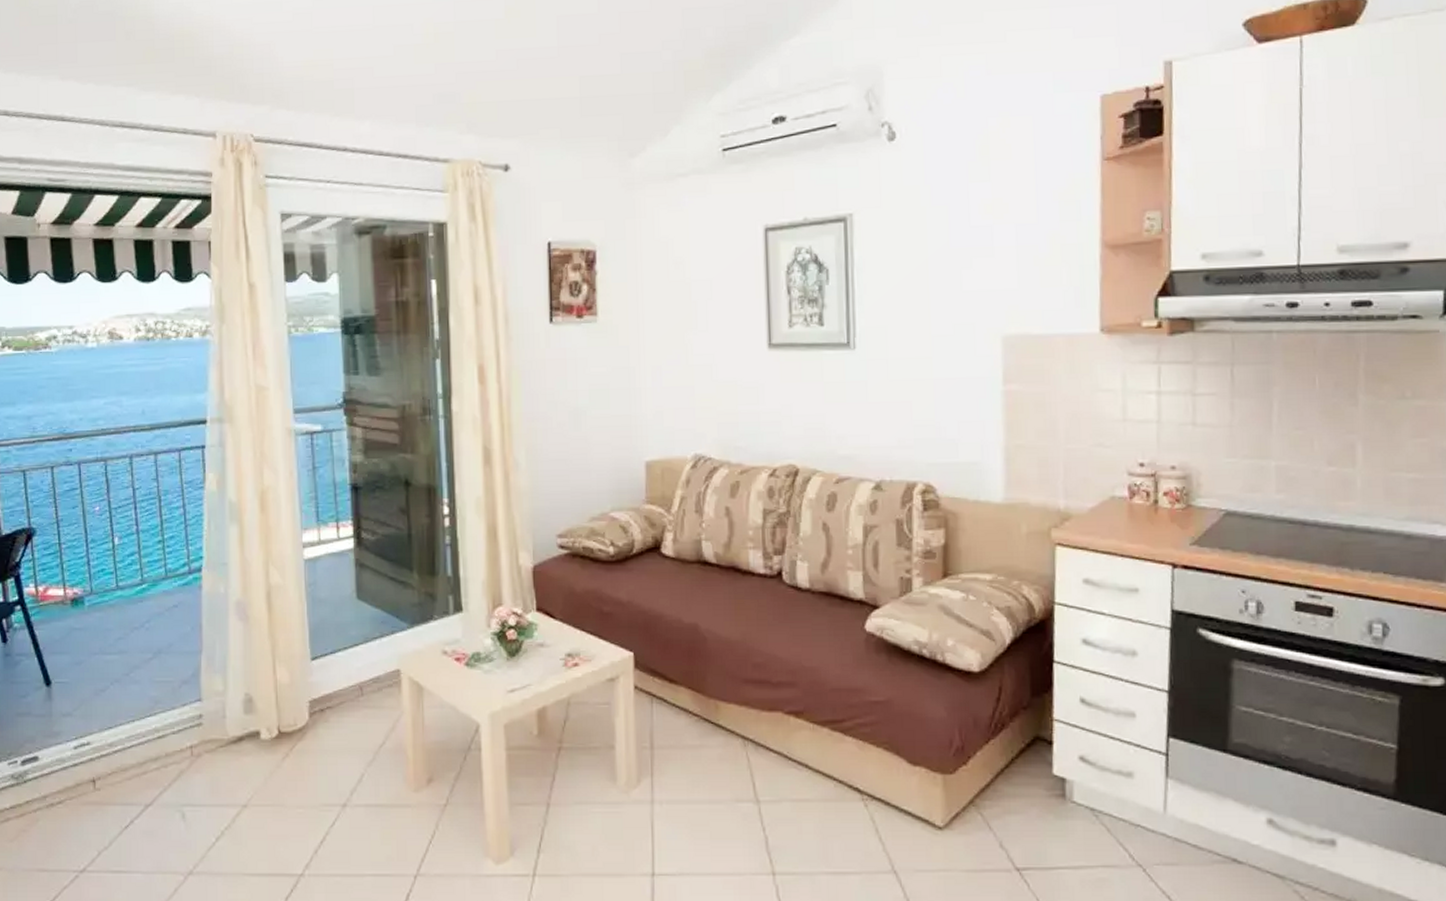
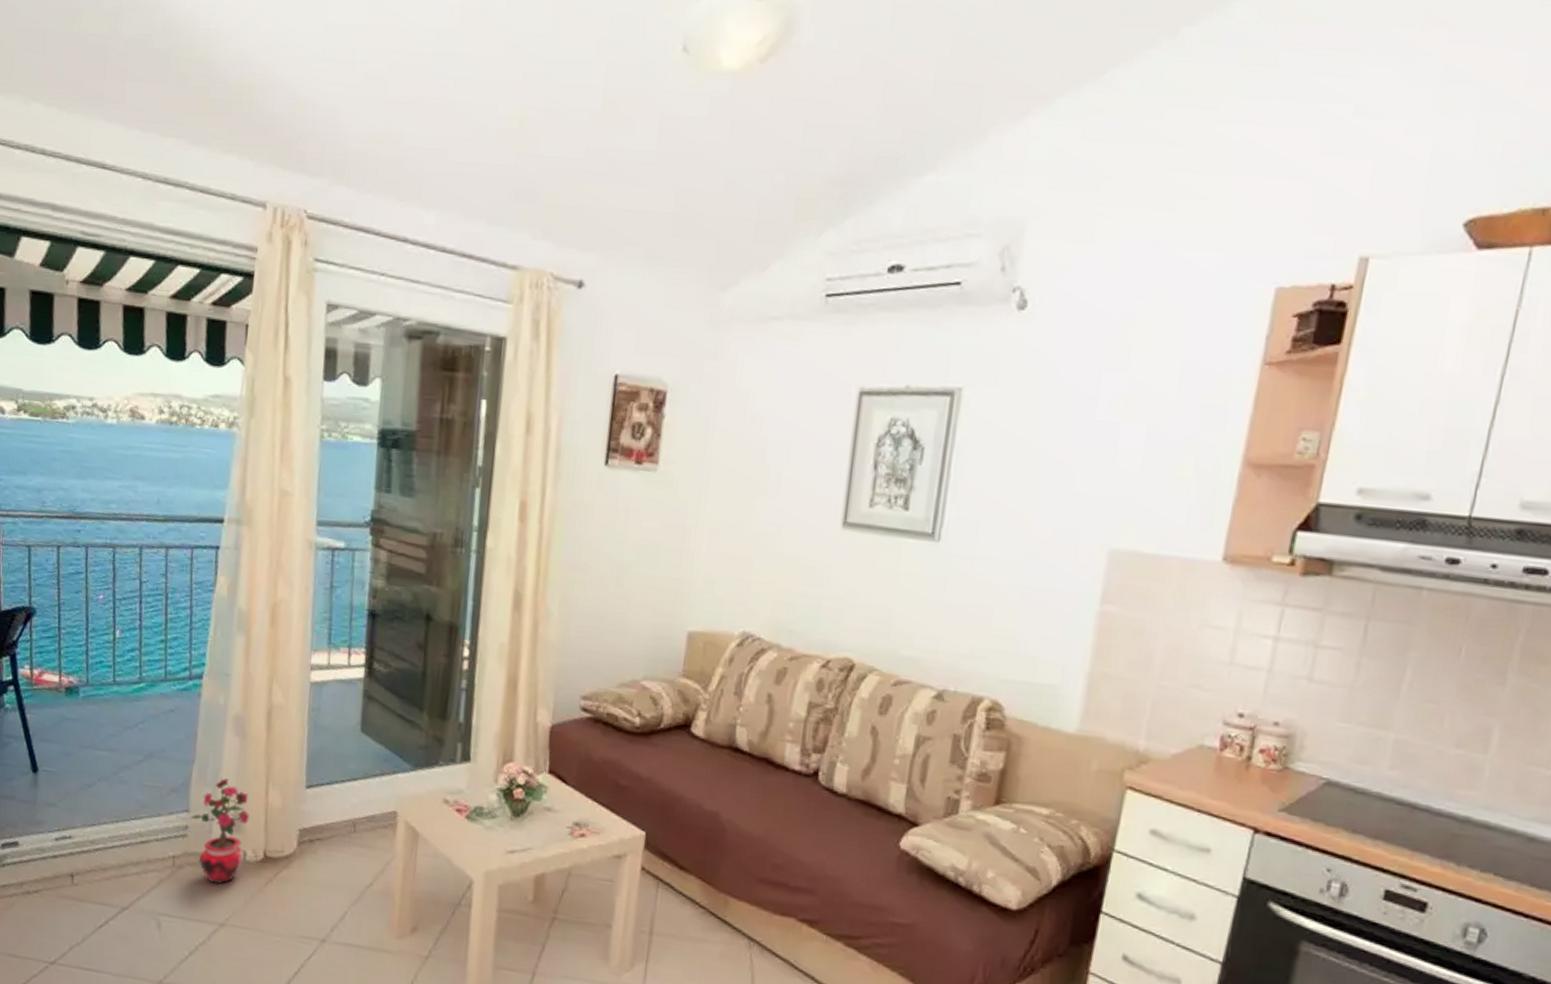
potted plant: none [203,663,260,767] -> present [190,778,249,884]

